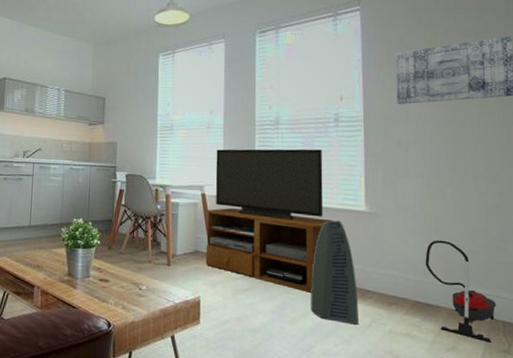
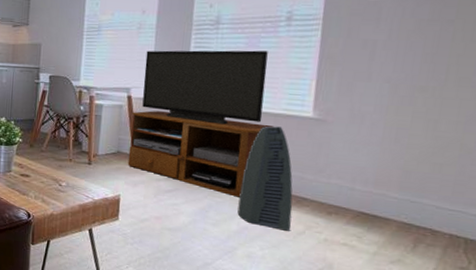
vacuum cleaner: present [425,240,496,343] -> none [377,150,461,259]

